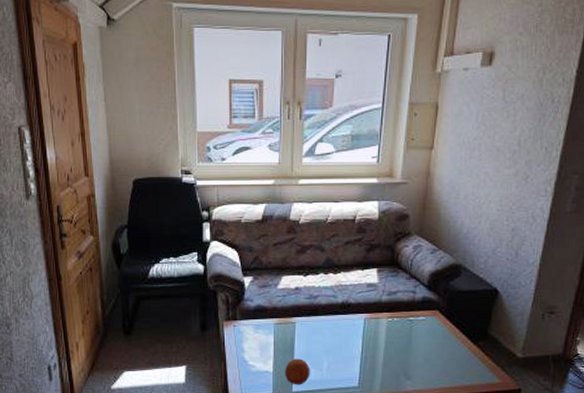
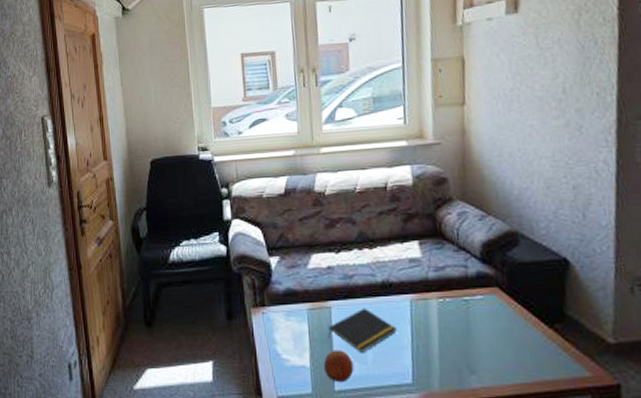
notepad: none [291,324,350,362] -> present [328,307,397,354]

